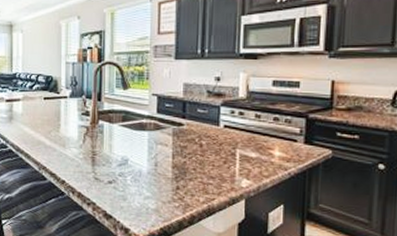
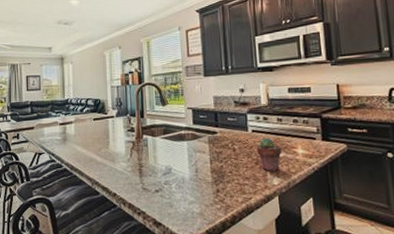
potted succulent: none [226,134,256,174] -> present [256,137,282,172]

